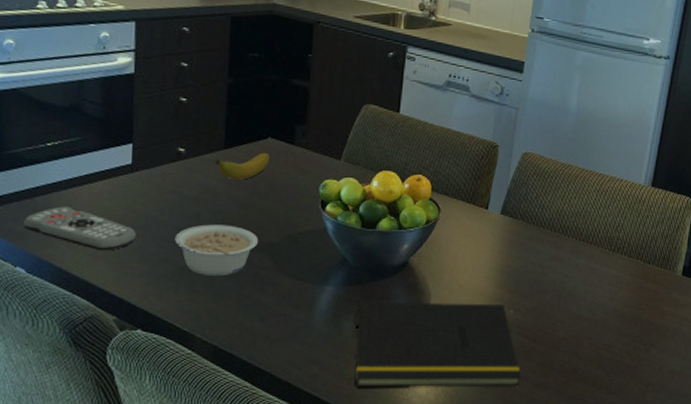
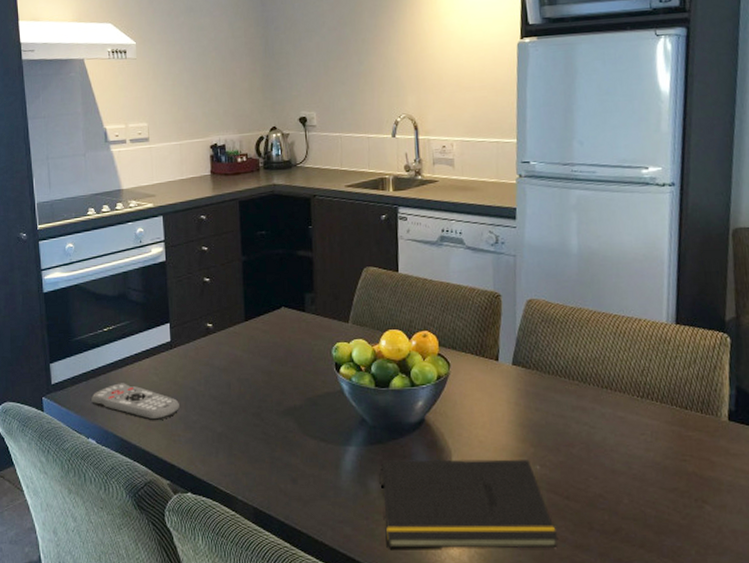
legume: present [174,224,258,275] -> none [211,391,282,440]
banana: present [215,152,270,180] -> none [238,321,285,349]

